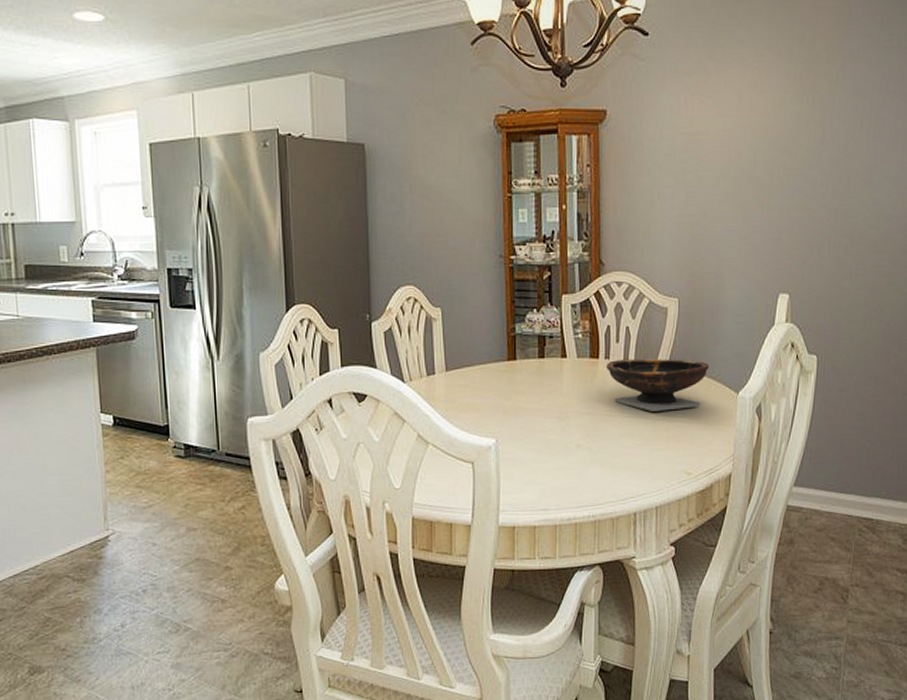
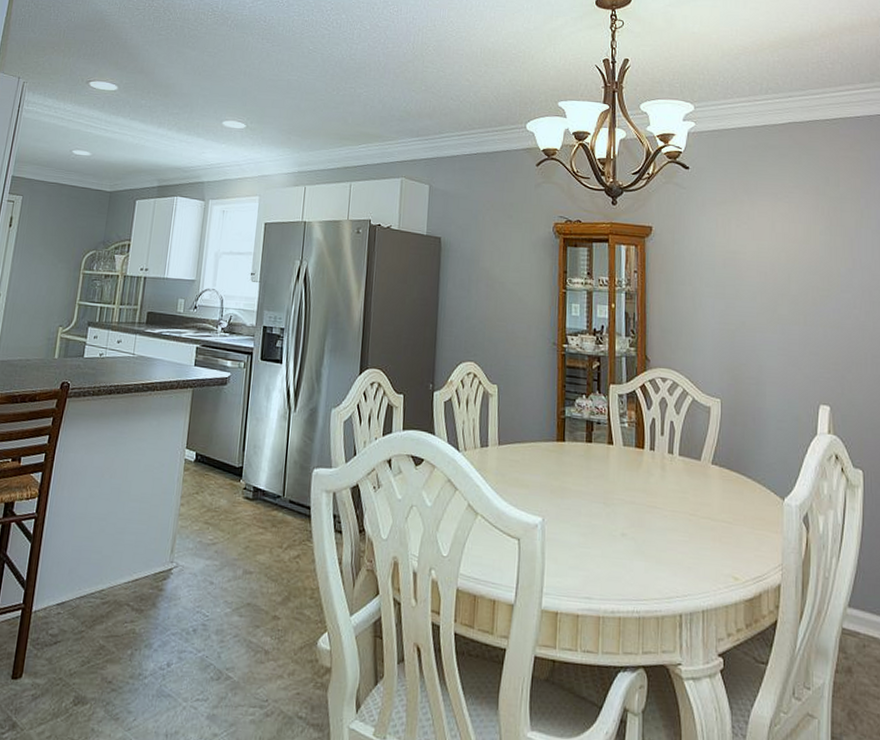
bowl: present [606,358,710,411] -> none [651,452,754,510]

